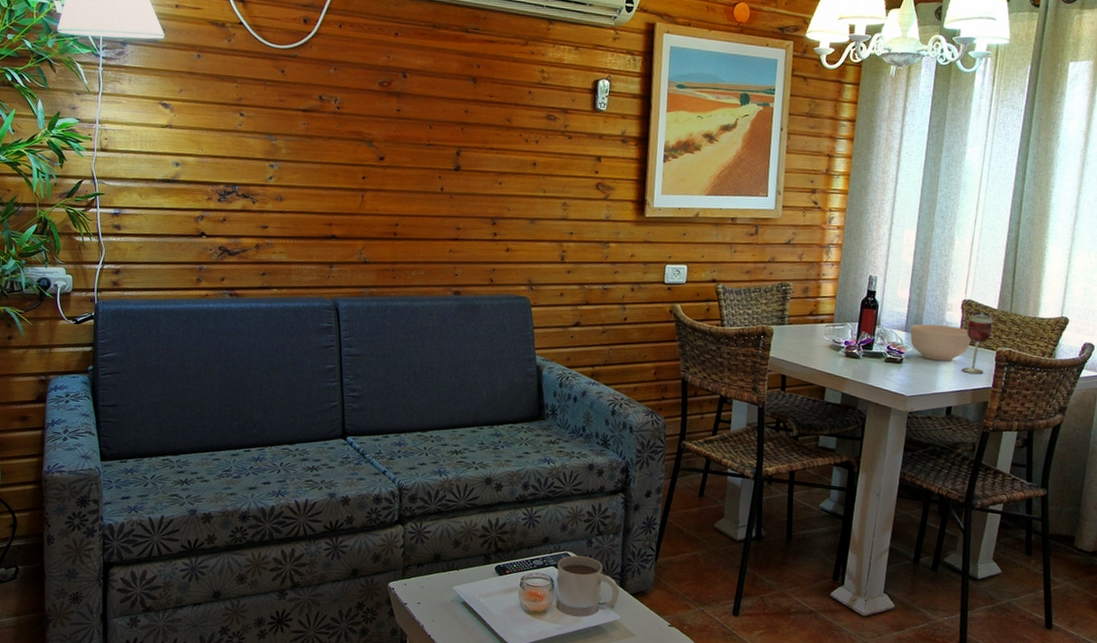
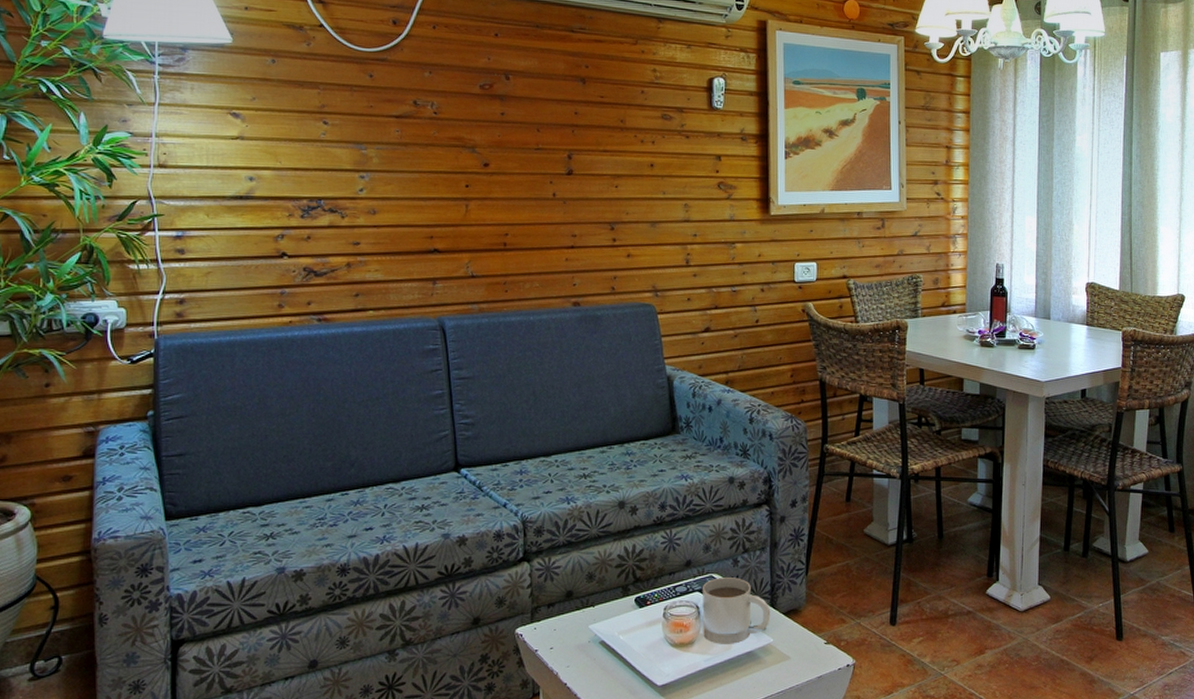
bowl: present [910,324,971,361] -> none [1040,309,1098,344]
wineglass: present [961,311,994,374] -> none [1092,293,1117,355]

